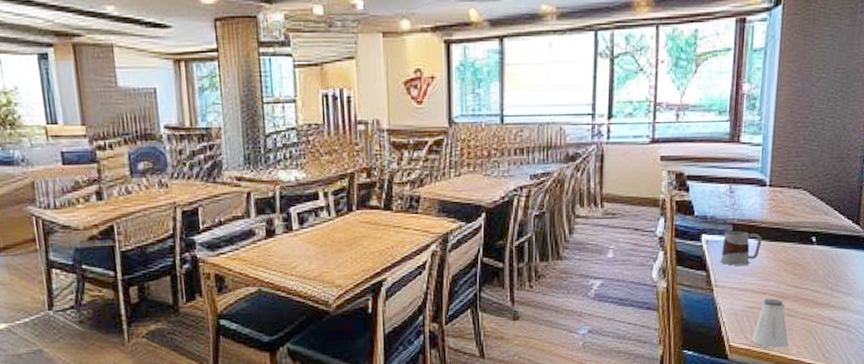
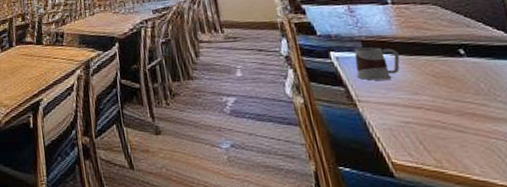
saltshaker: present [751,298,789,349] -> none [417,113,468,167]

